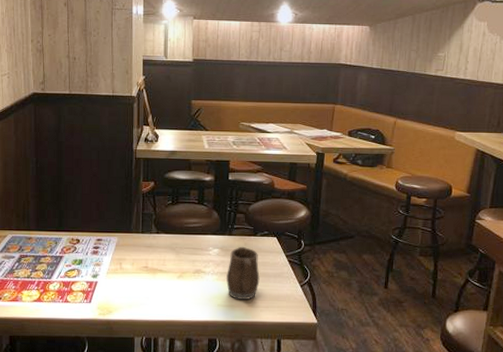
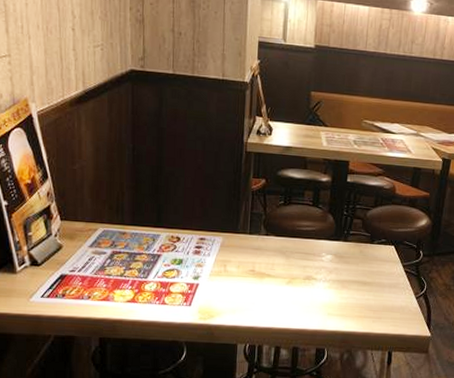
mug: present [225,246,260,300] -> none [338,253,374,310]

